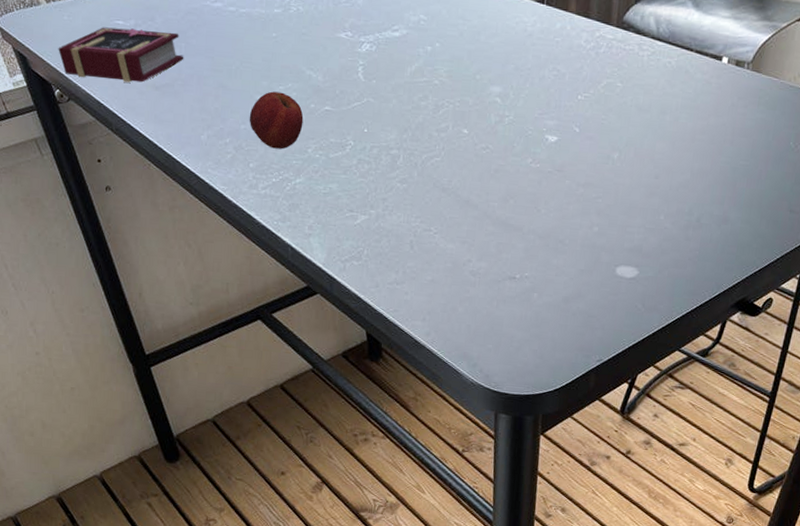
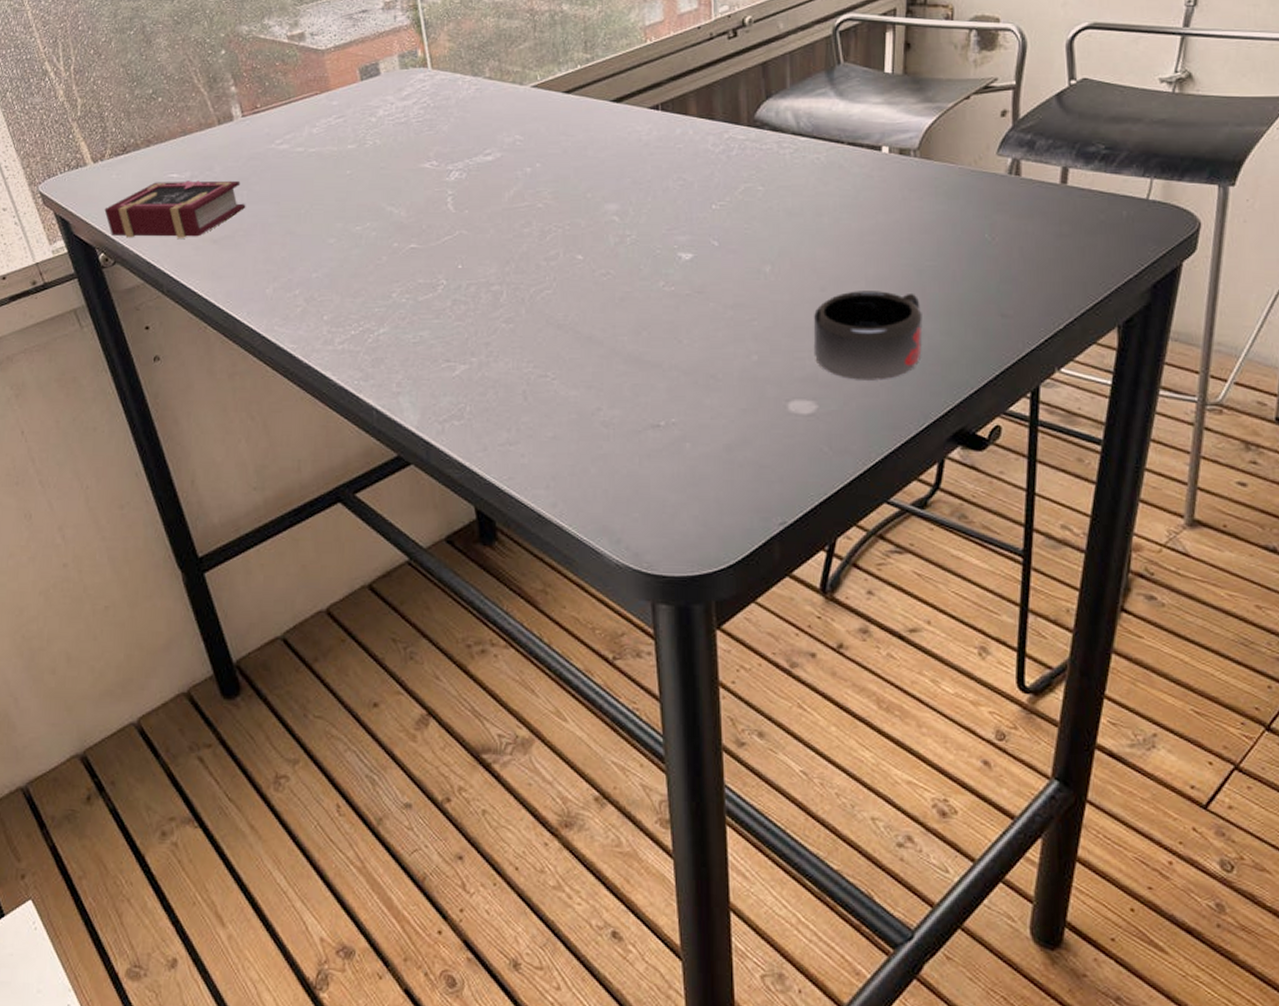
apple: present [249,91,304,149] -> none [321,233,386,297]
mug: none [642,180,730,256] -> present [813,291,923,381]

